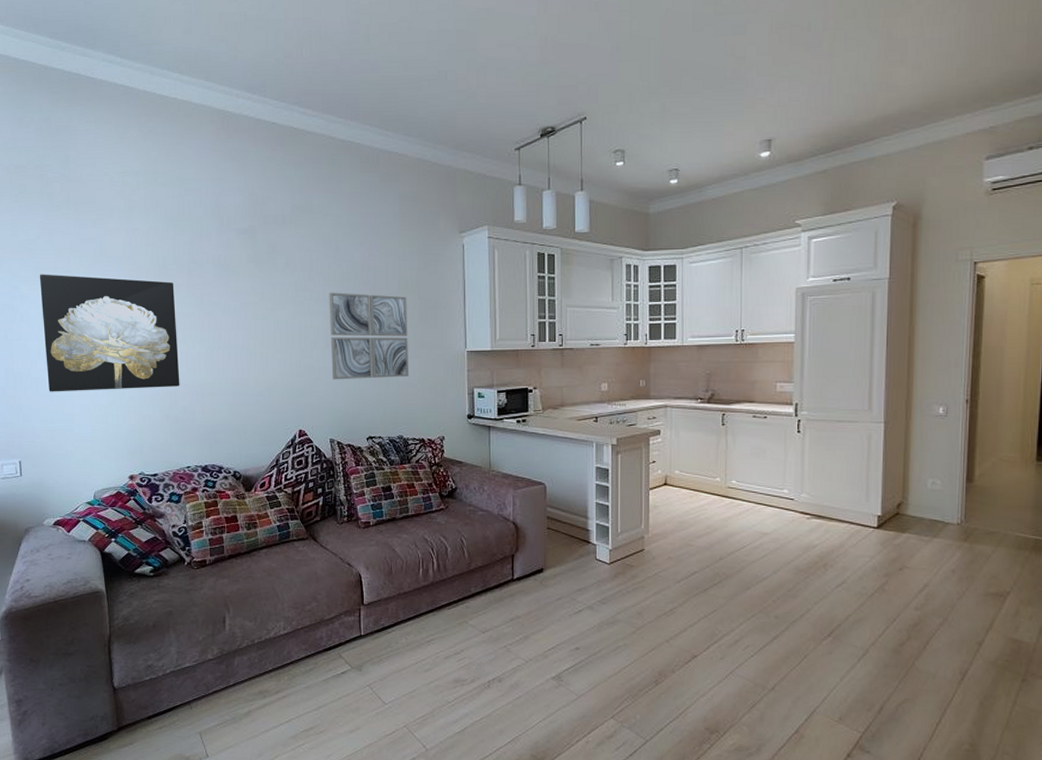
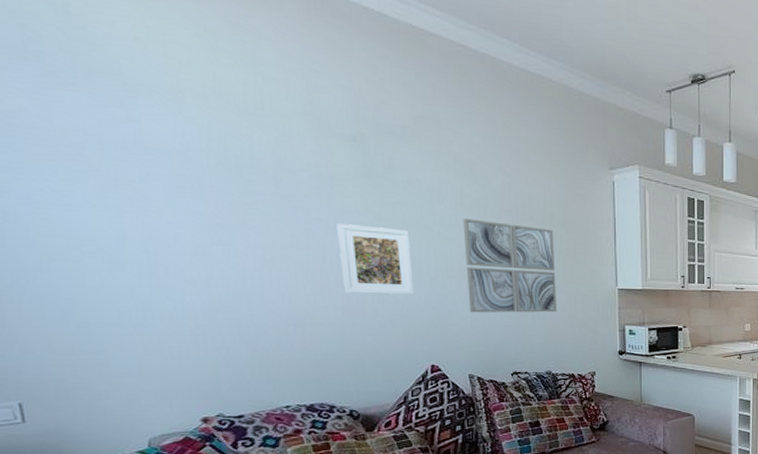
wall art: present [39,274,180,392] -> none [30,160,270,317]
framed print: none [231,305,287,367] -> present [337,223,414,295]

